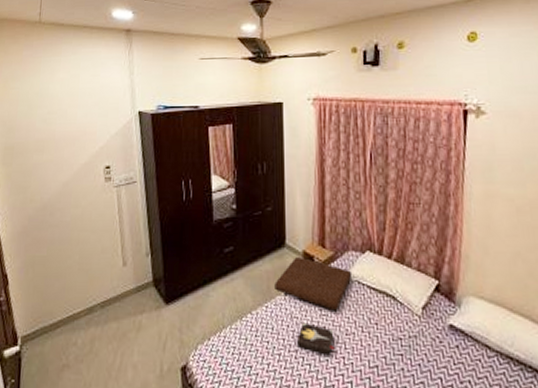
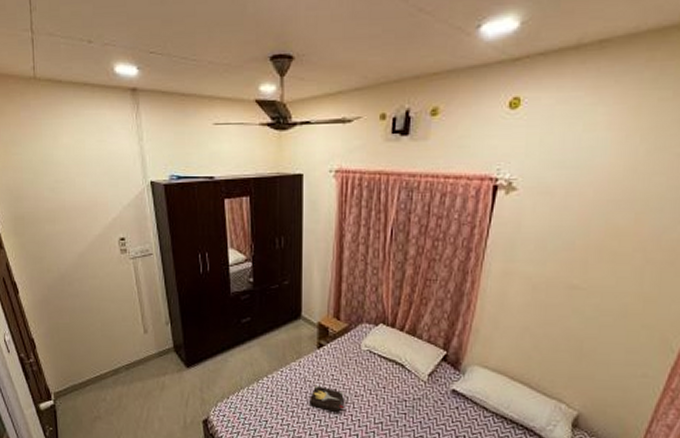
cushion: present [274,256,353,311] -> none [290,327,365,376]

